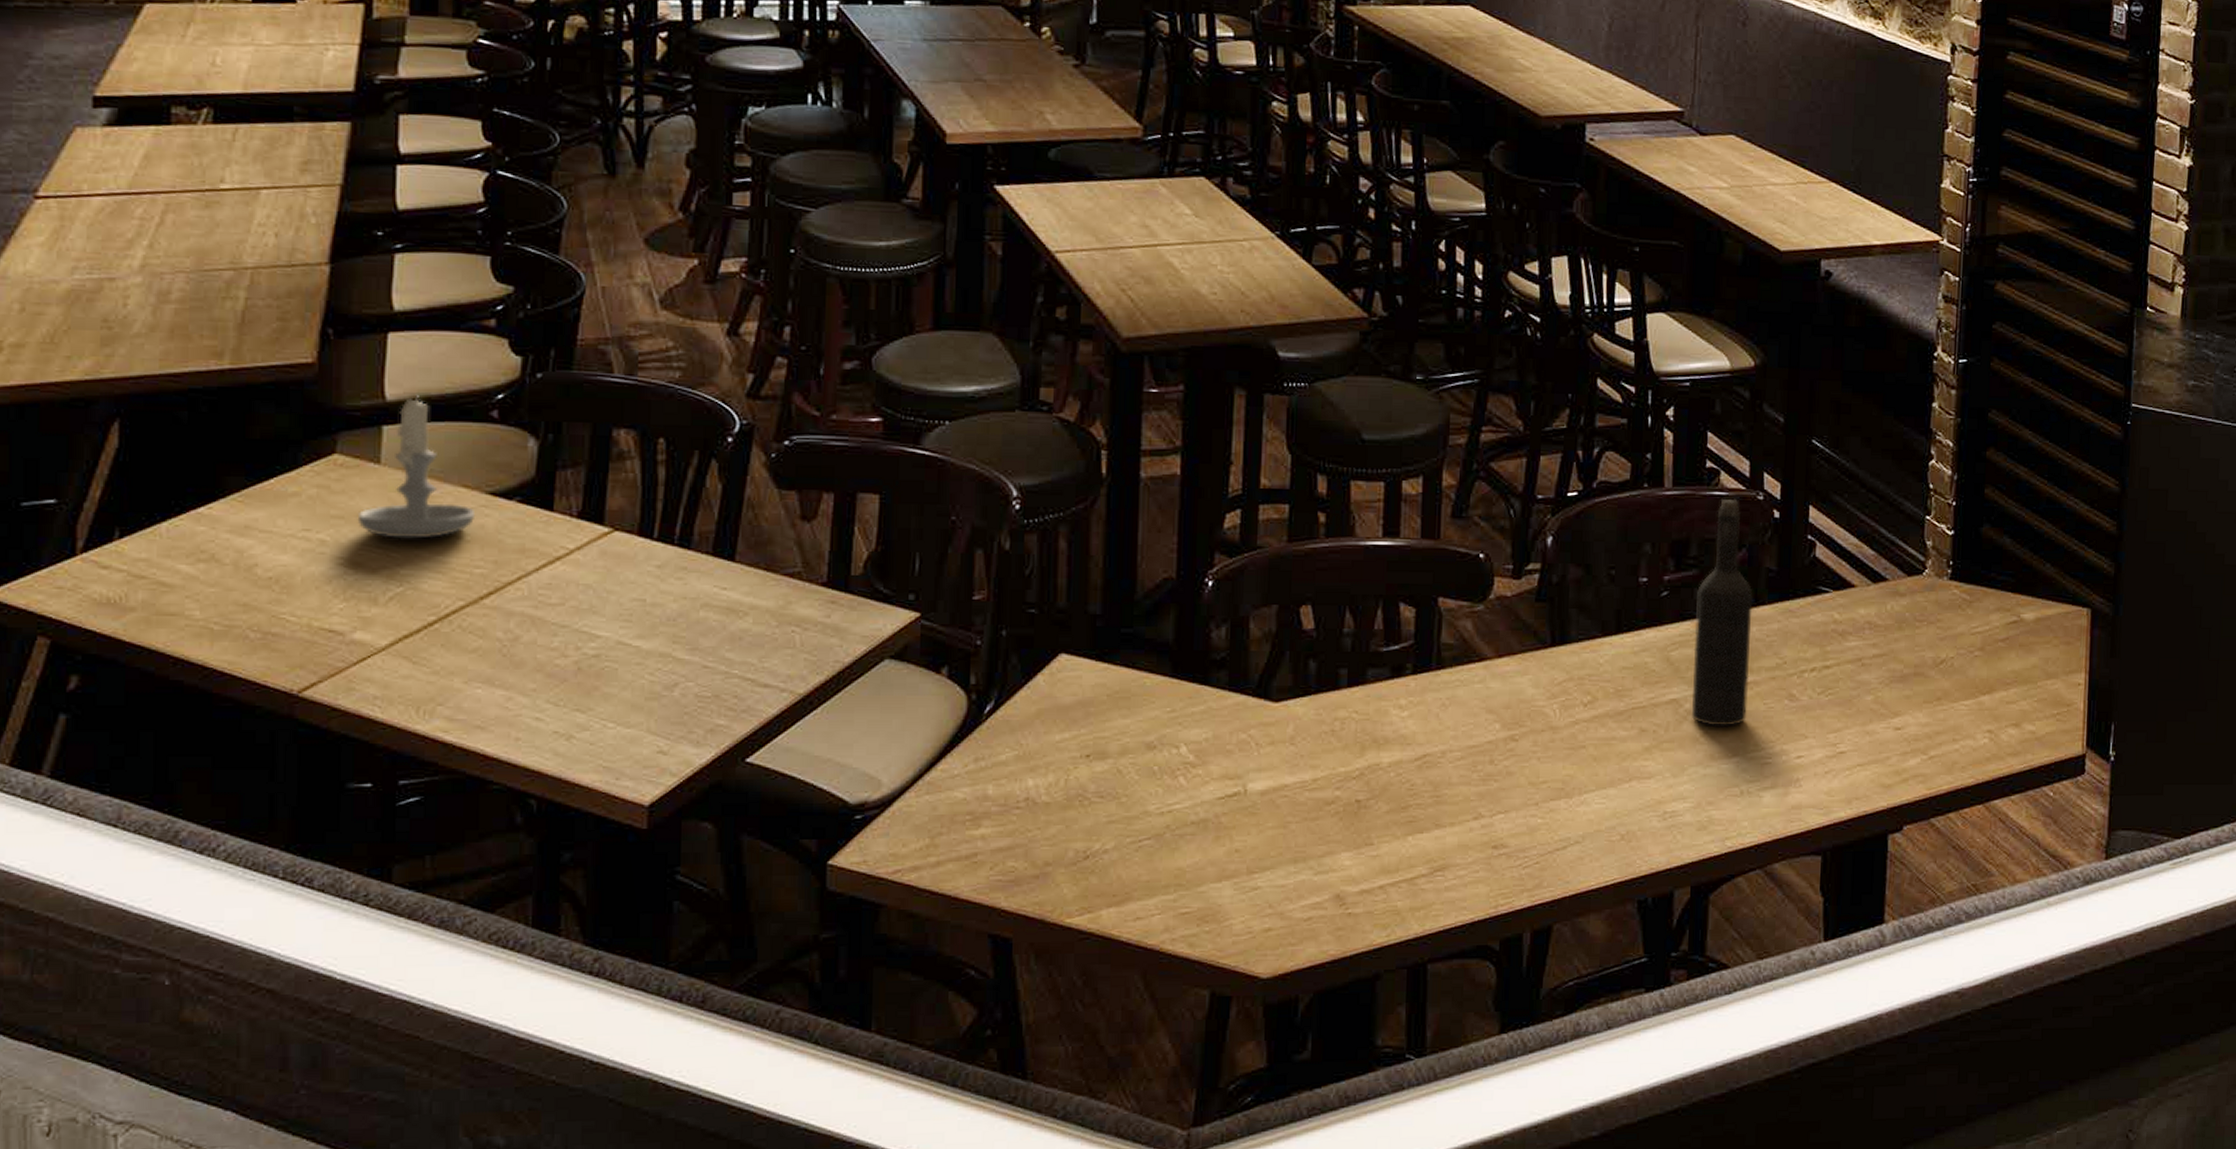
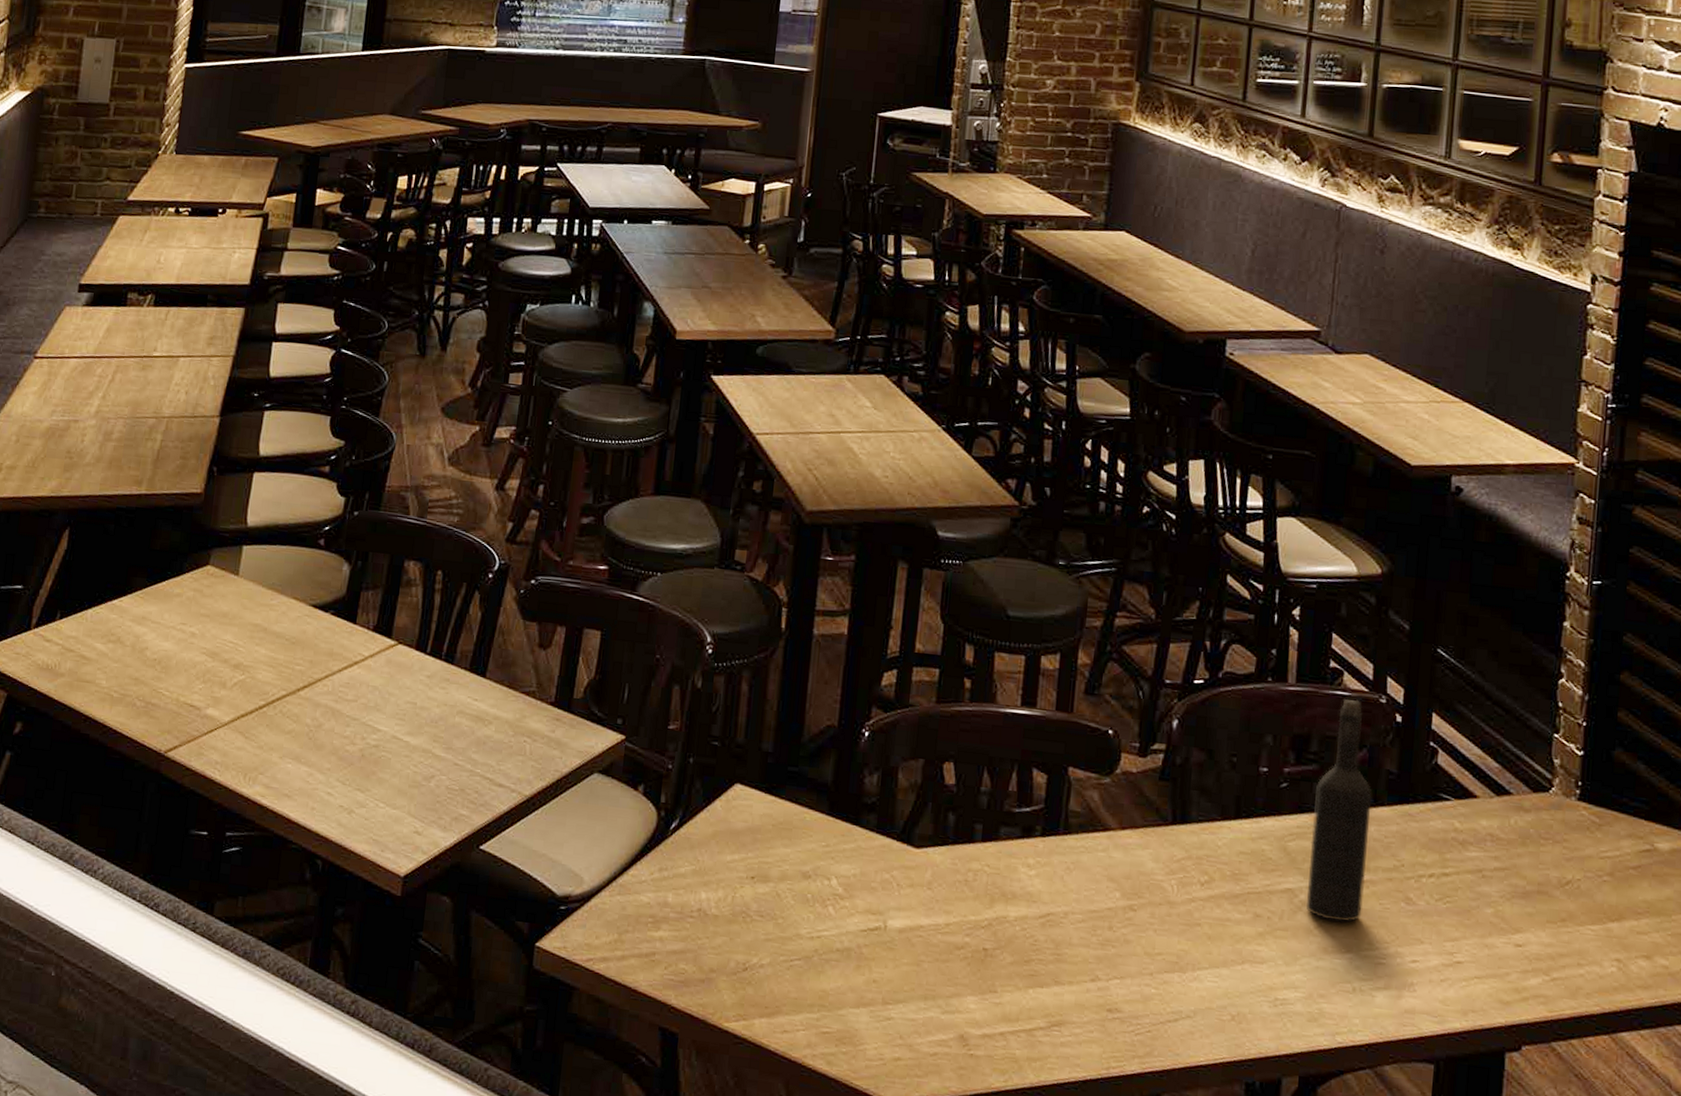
candle: present [357,394,476,539] -> none [218,522,301,638]

